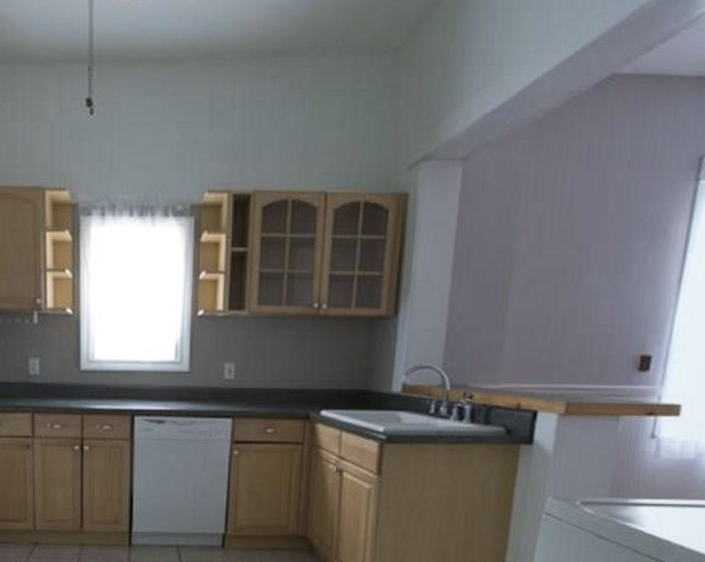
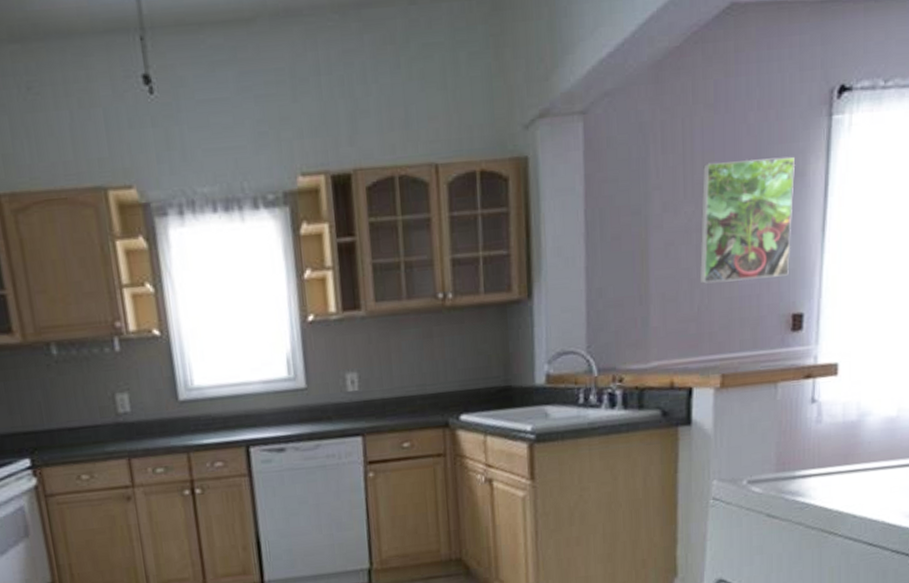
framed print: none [555,212,659,321] -> present [699,156,796,284]

